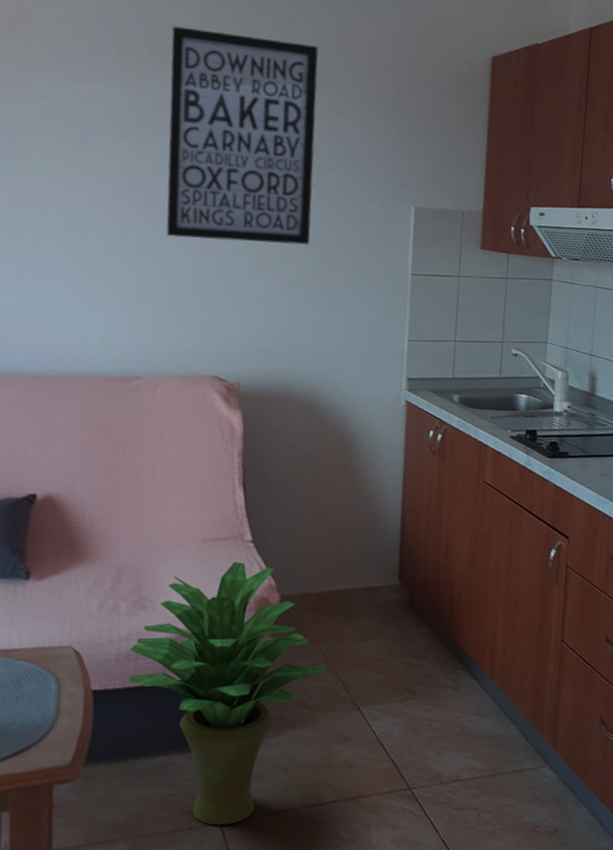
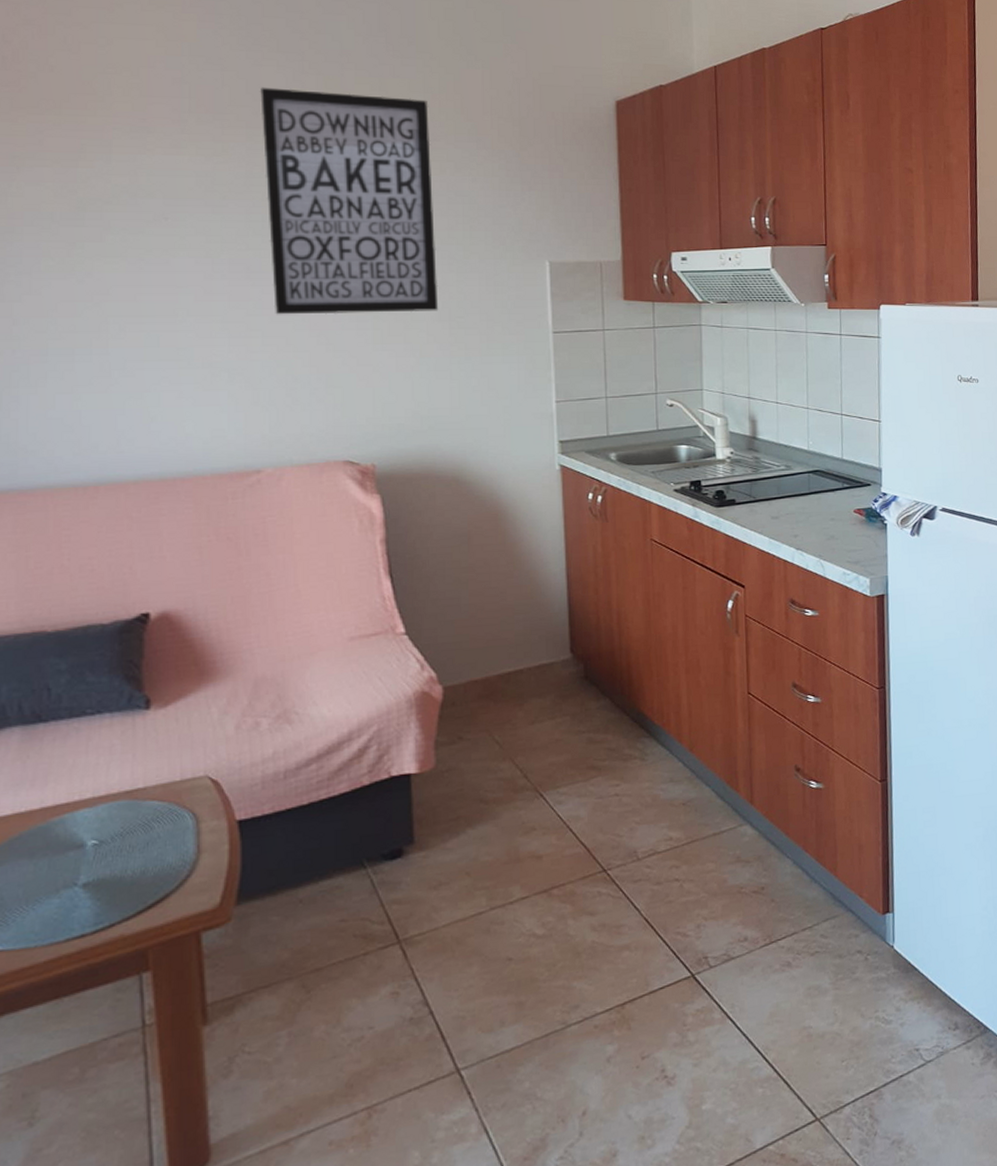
potted plant: present [129,562,326,825] -> none [276,657,502,946]

